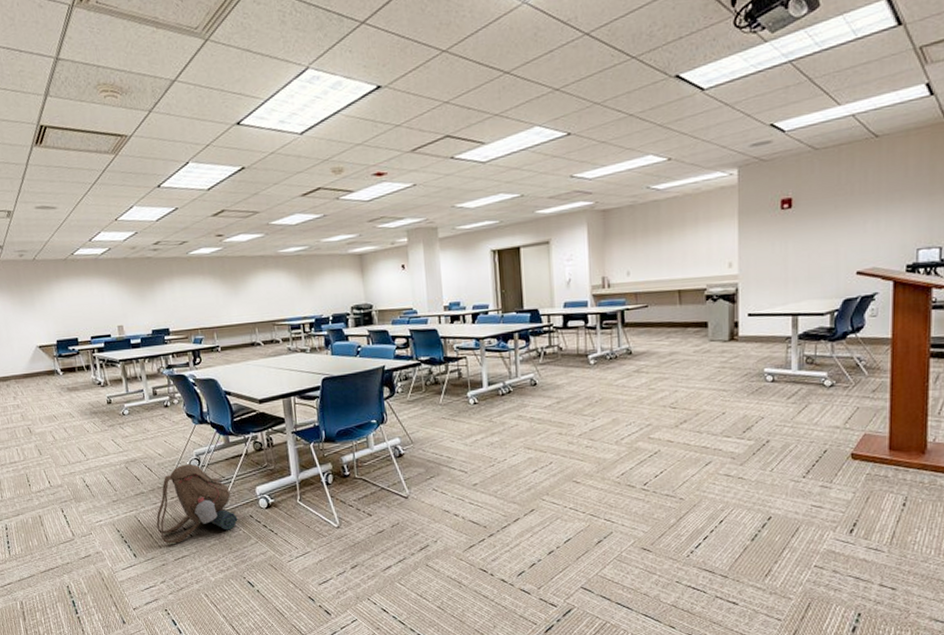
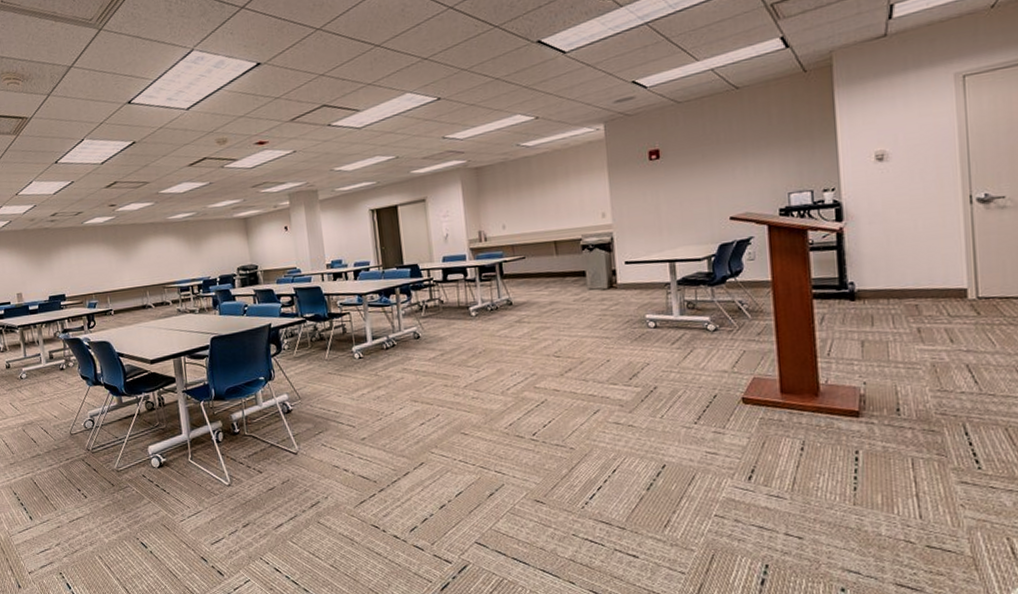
backpack: present [156,463,238,545] -> none [51,425,131,507]

